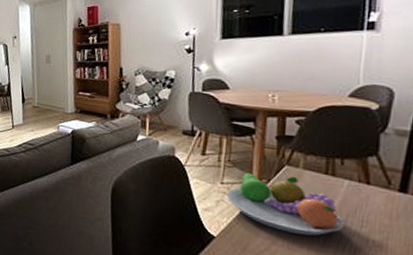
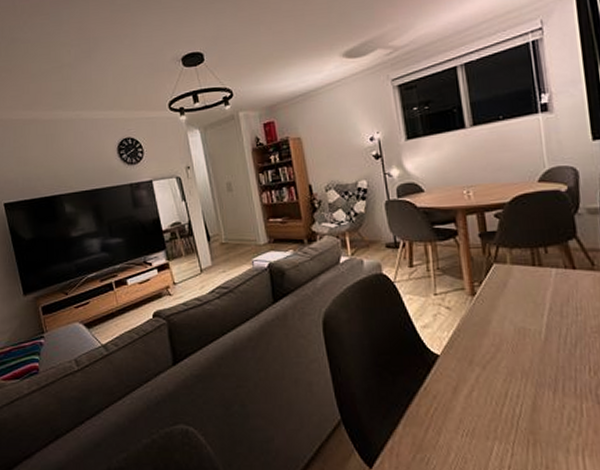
fruit bowl: present [227,170,345,236] -> none [442,273,562,335]

